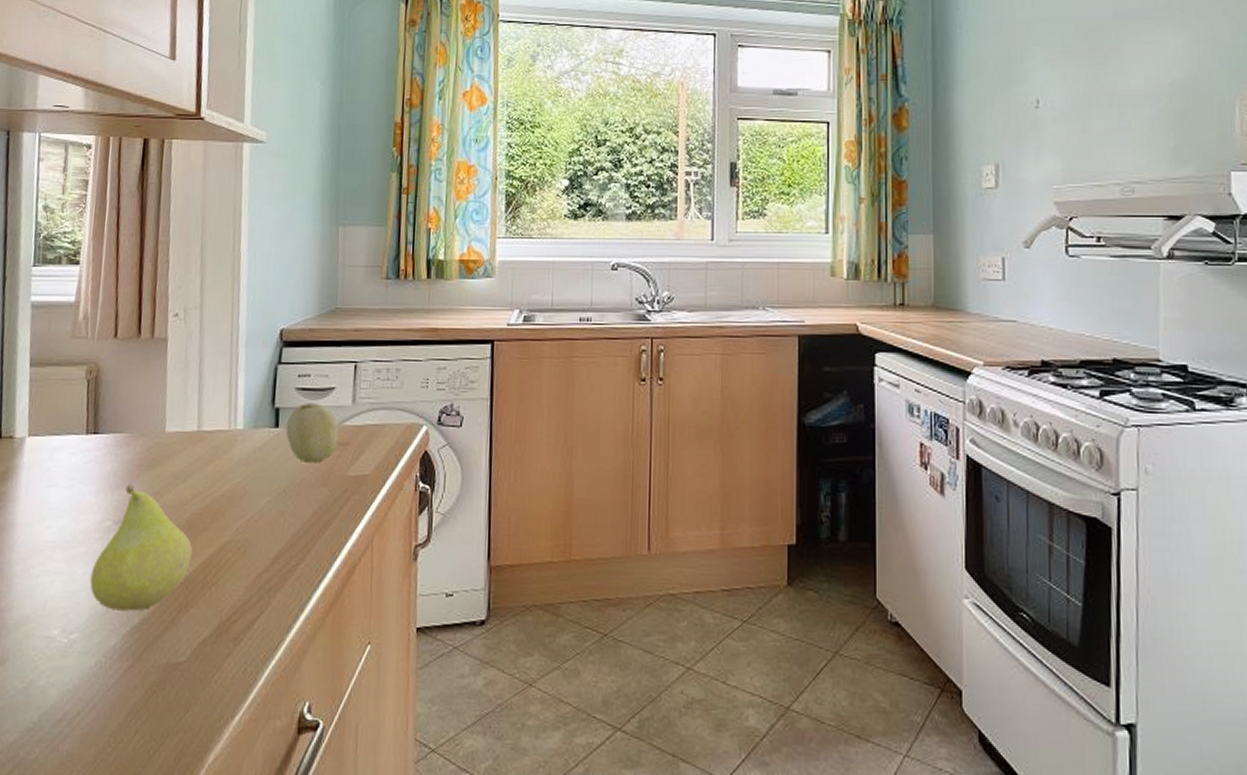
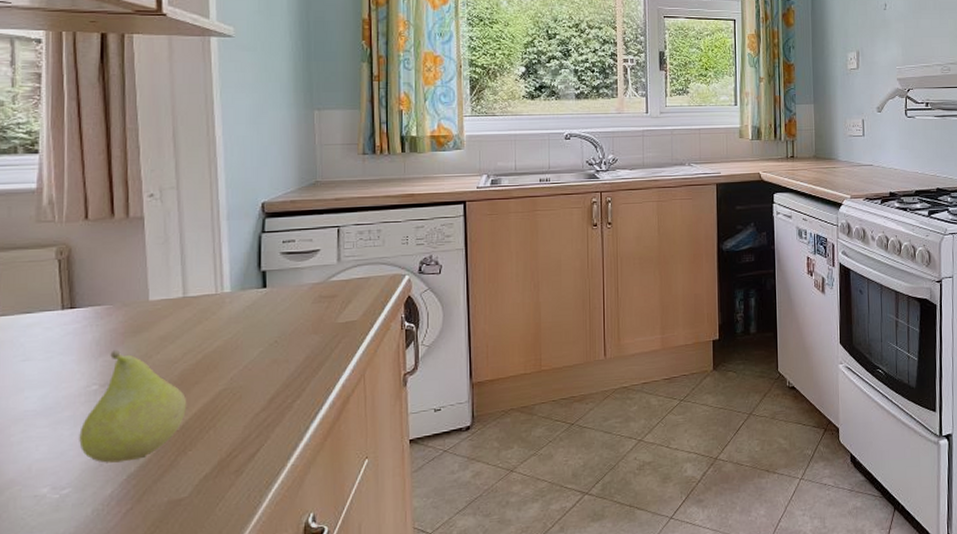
fruit: present [285,403,339,464] -> none [273,264,326,317]

